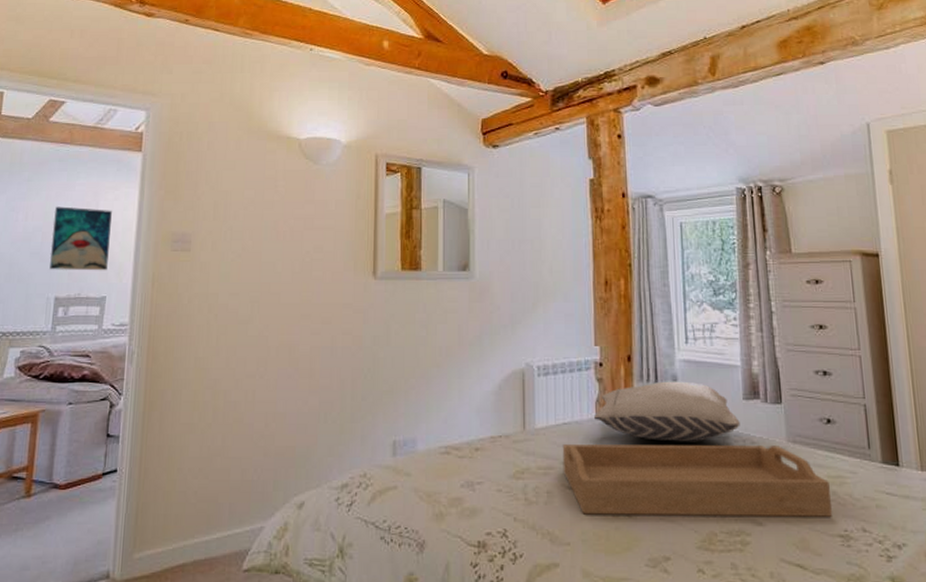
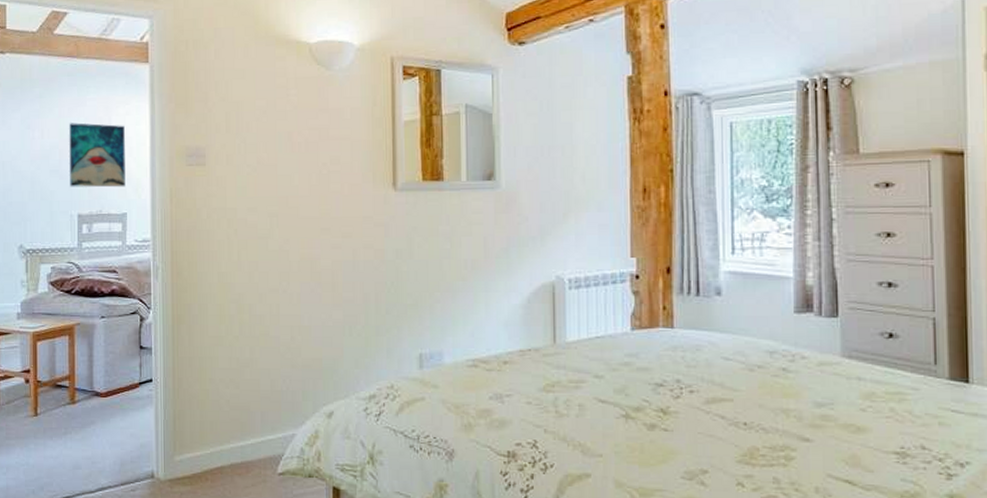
serving tray: present [562,444,832,517] -> none [595,358,888,434]
pillow: present [593,381,740,442] -> none [628,294,790,357]

